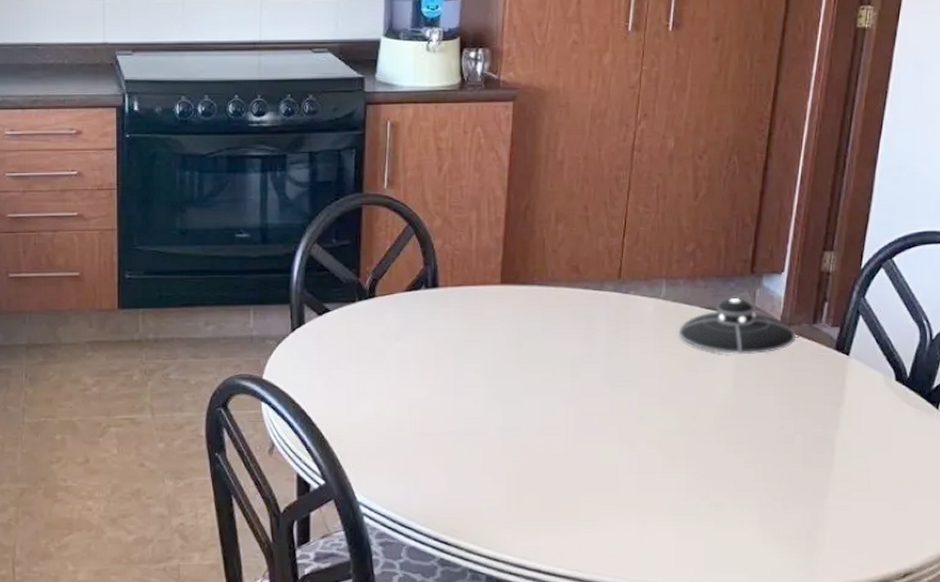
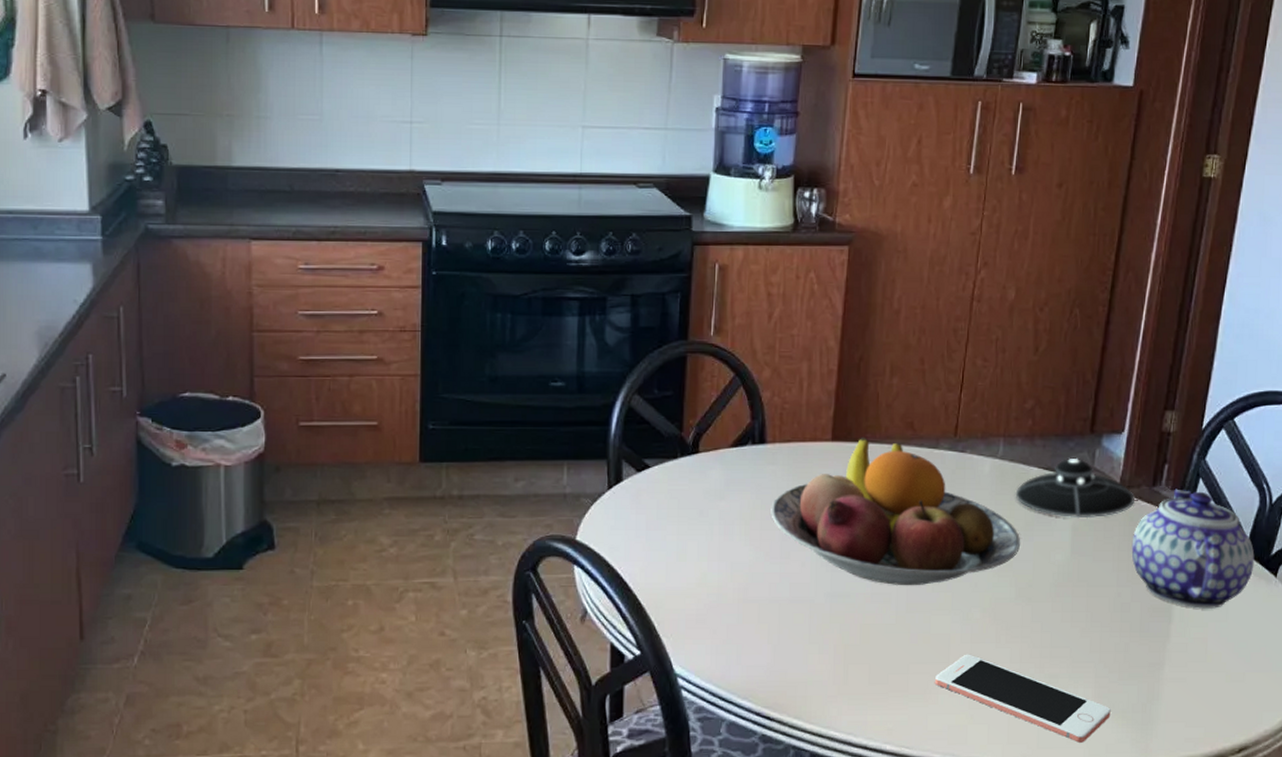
fruit bowl: none [444,280,685,419] -> present [771,437,1021,585]
cell phone: none [603,483,776,567] -> present [934,654,1111,743]
teapot: none [793,326,916,441] -> present [1131,489,1255,610]

